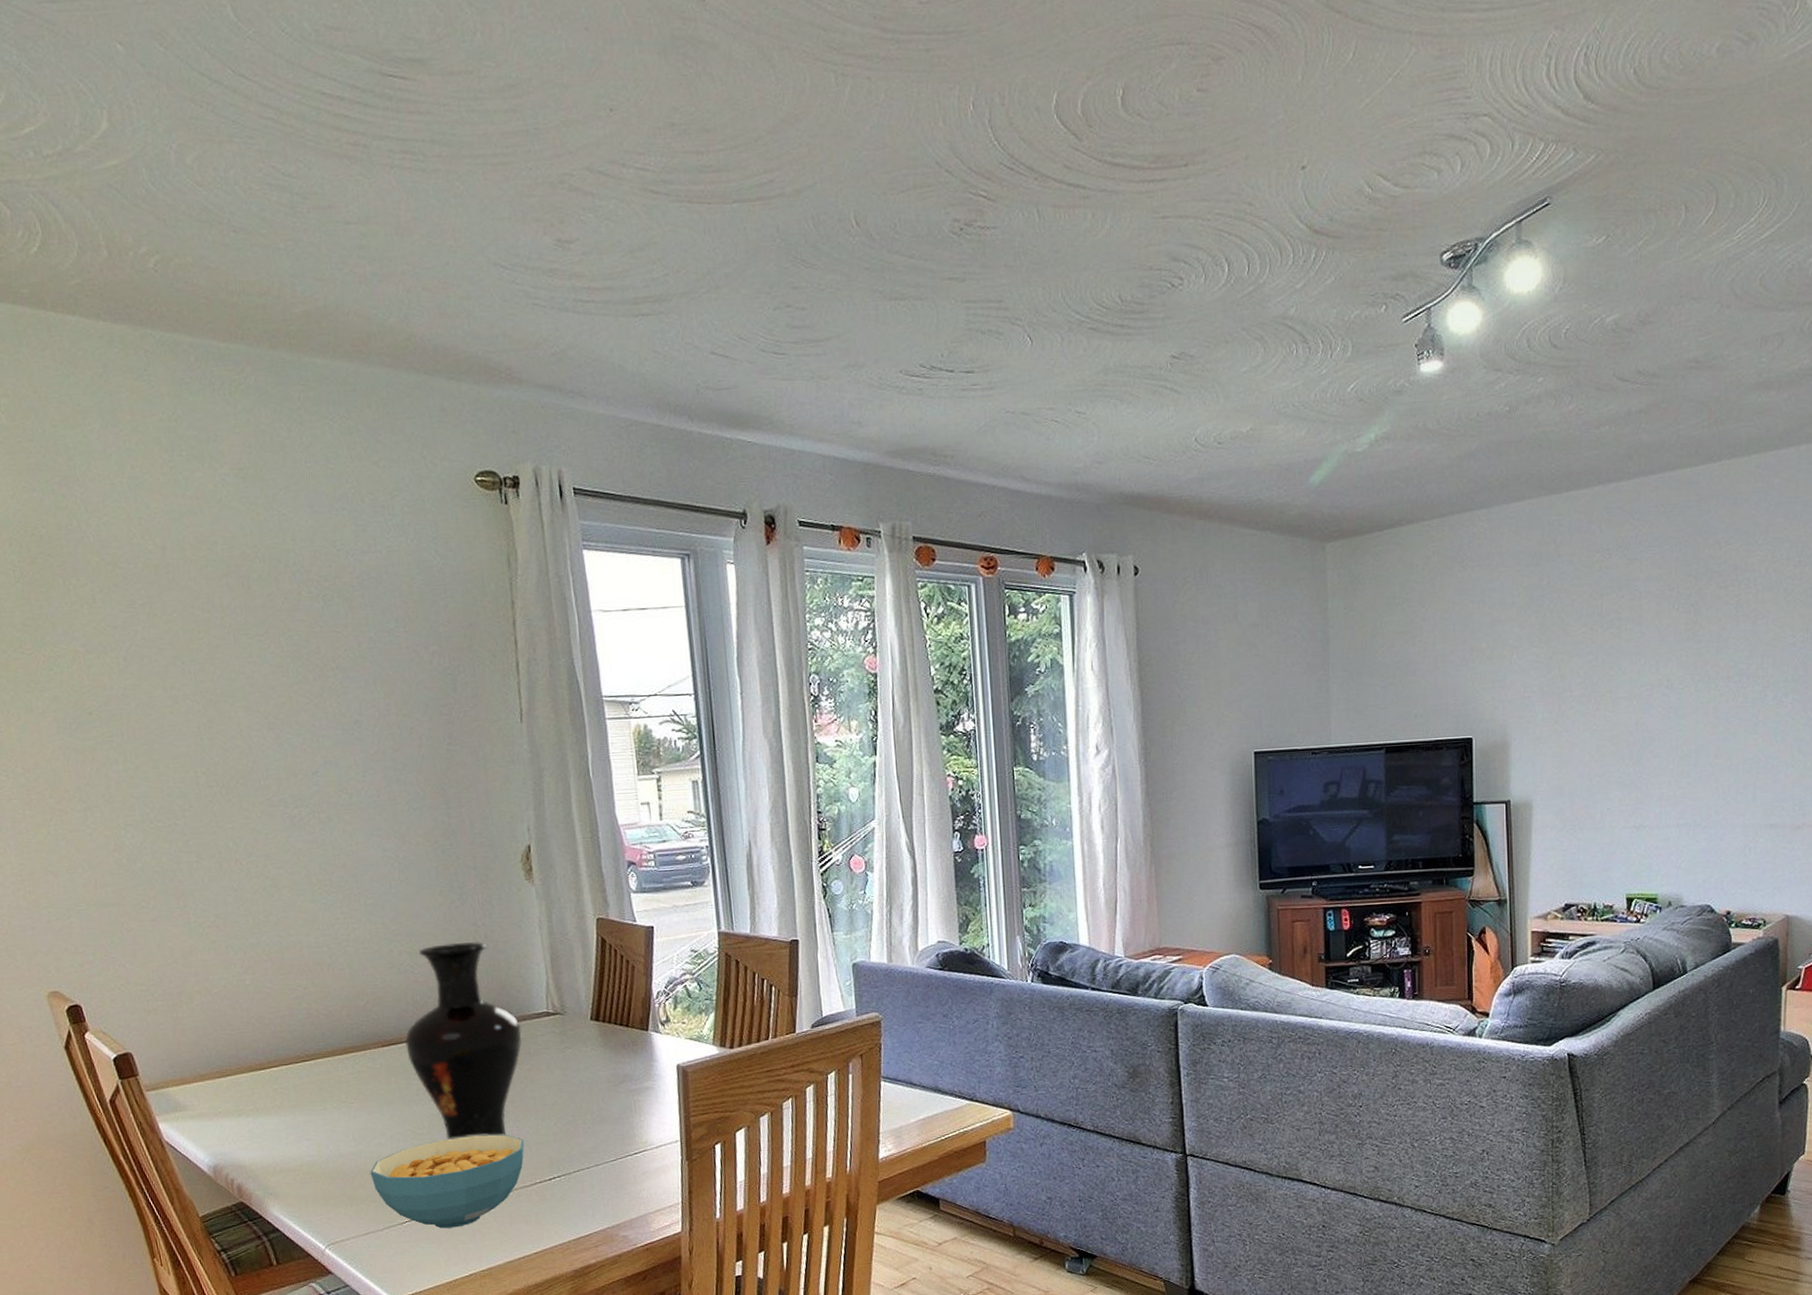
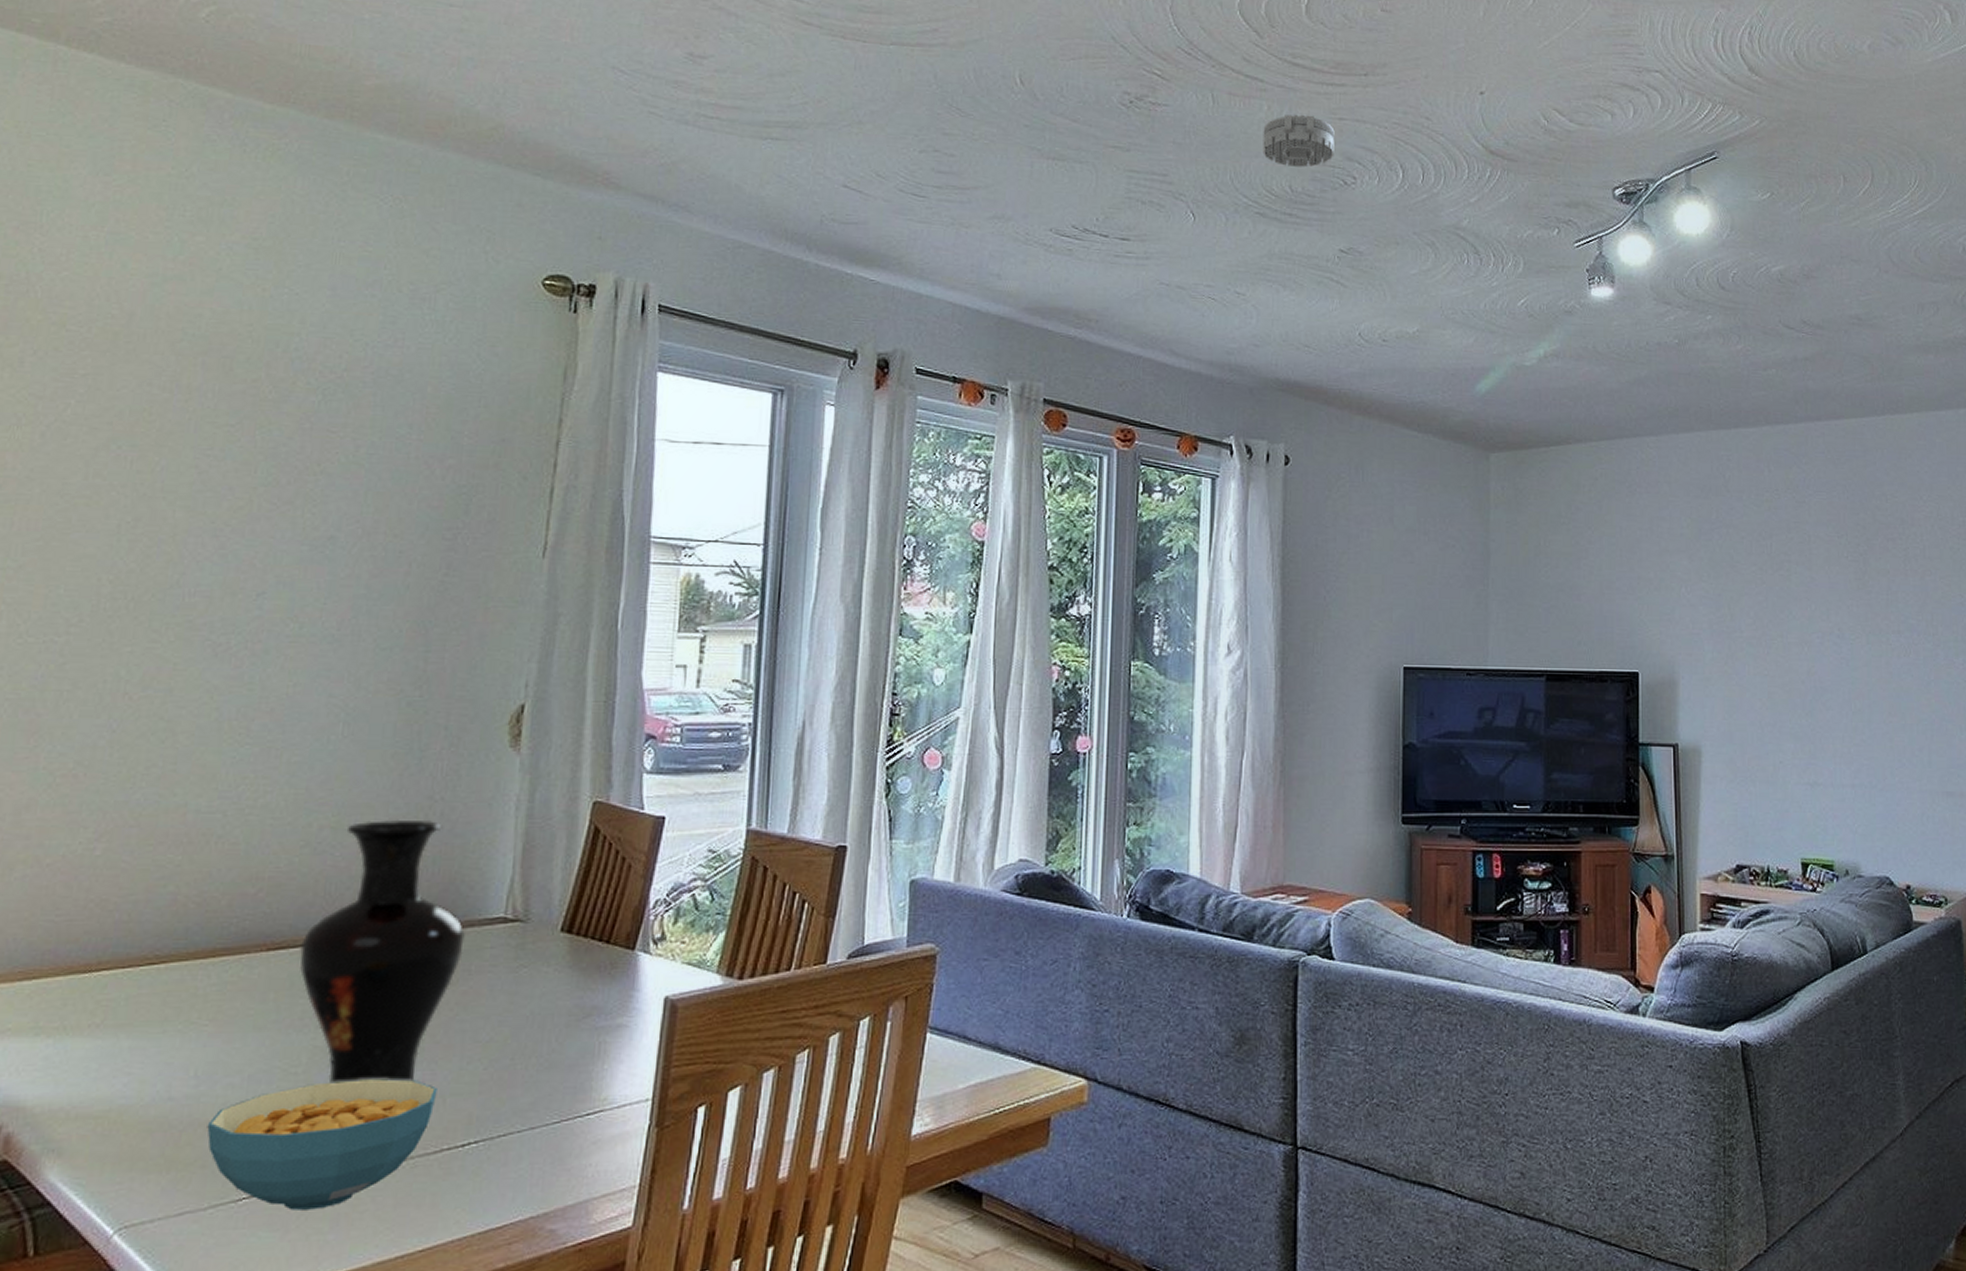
smoke detector: none [1089,217,1160,276] -> present [1263,114,1335,168]

